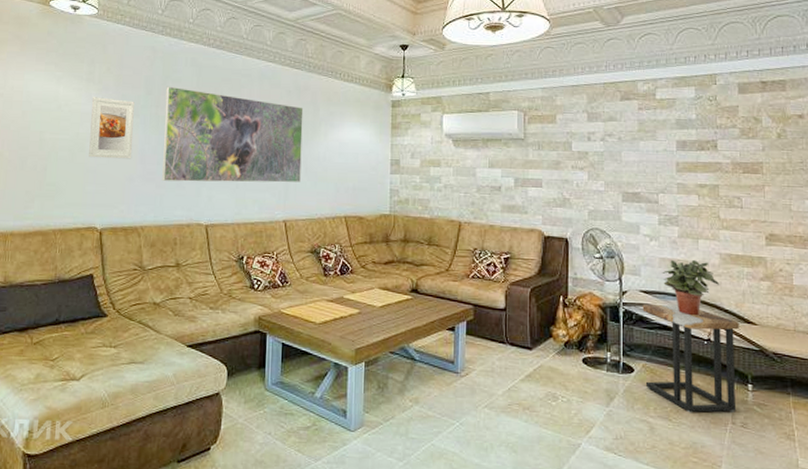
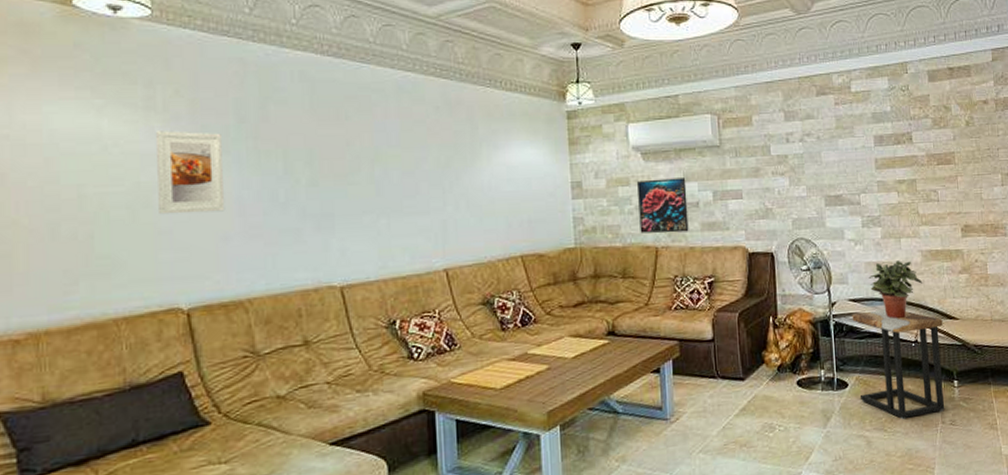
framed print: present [162,86,304,183] -> none [266,109,462,236]
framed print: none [446,163,491,212] -> present [637,178,689,234]

